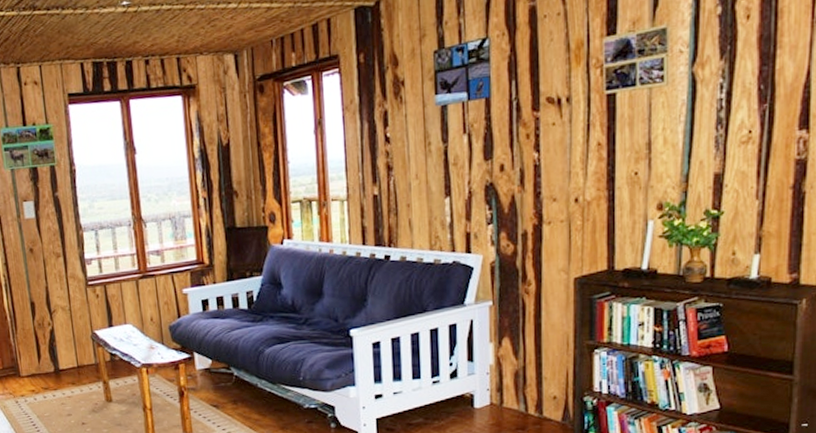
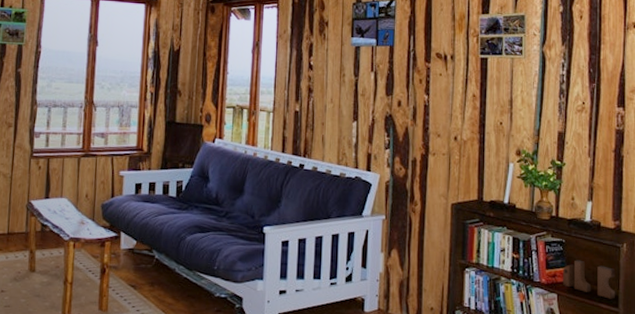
bookend: none [719,325,791,366] -> present [562,260,616,299]

